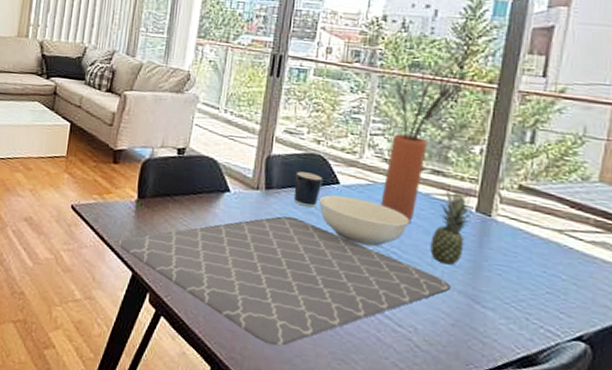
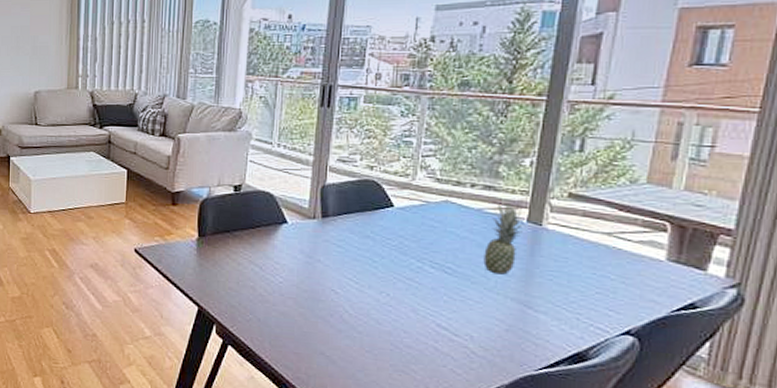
placemat: present [118,216,450,346] -> none [182,242,504,364]
mug: present [293,171,324,208] -> none [349,198,378,231]
bowl: present [318,195,410,247] -> none [374,218,463,264]
vase: present [380,62,466,223] -> none [434,81,515,238]

